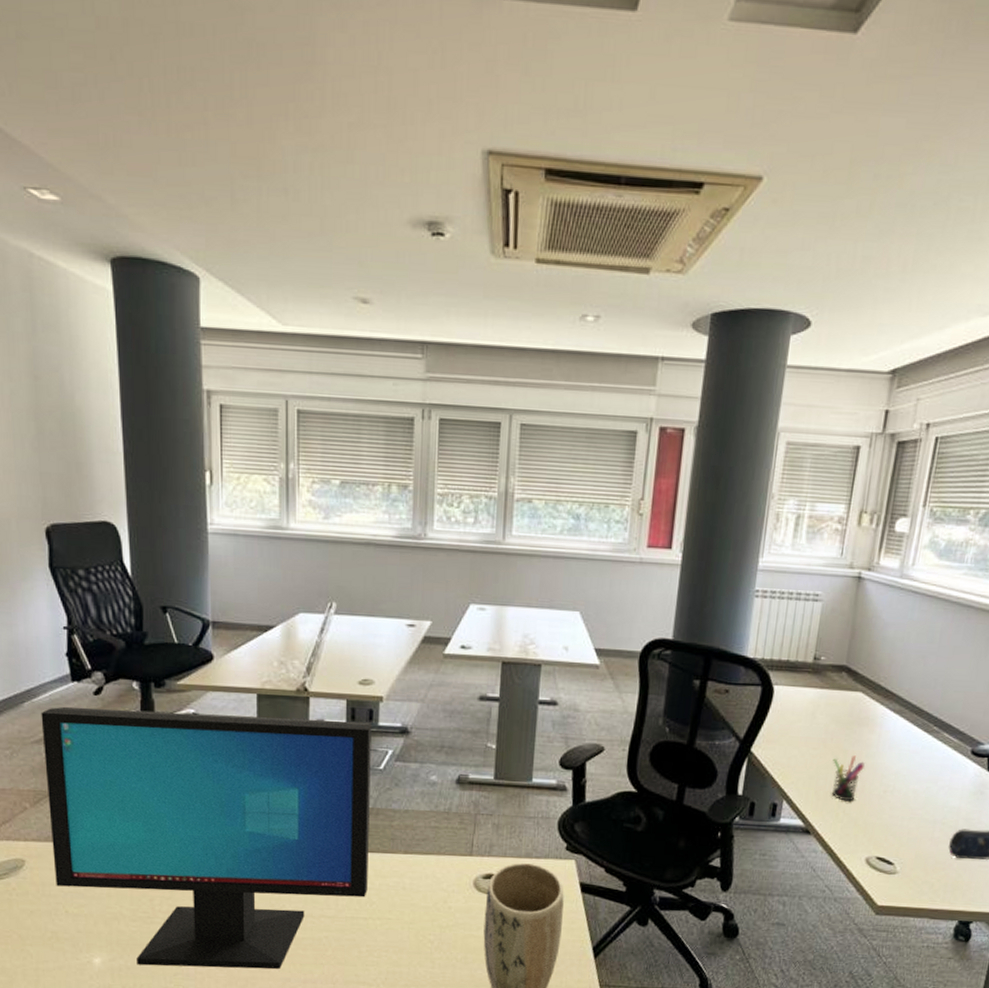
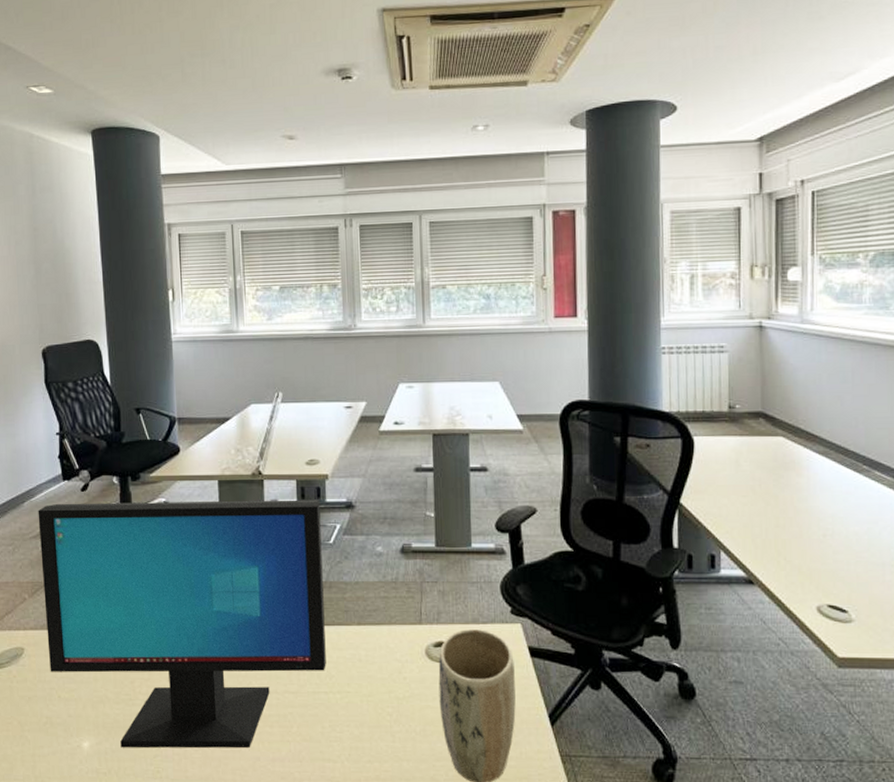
pen holder: present [831,755,865,802] -> none [765,500,798,548]

